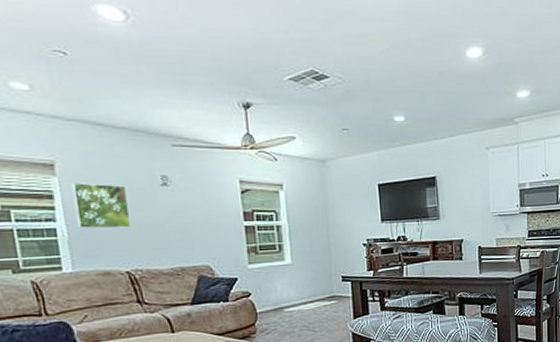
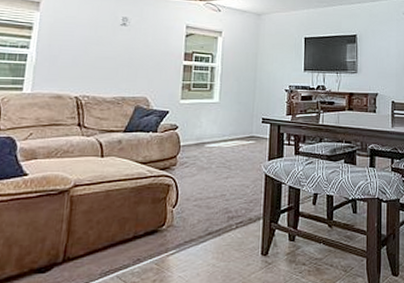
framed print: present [71,183,132,229] -> none [45,18,93,59]

